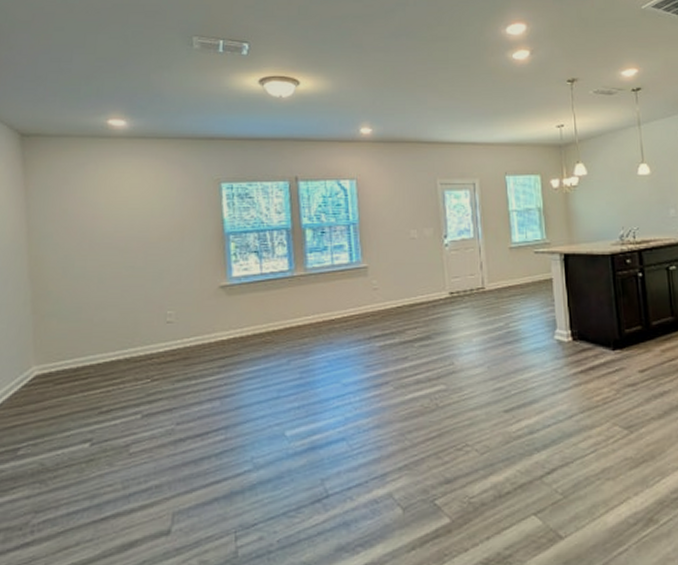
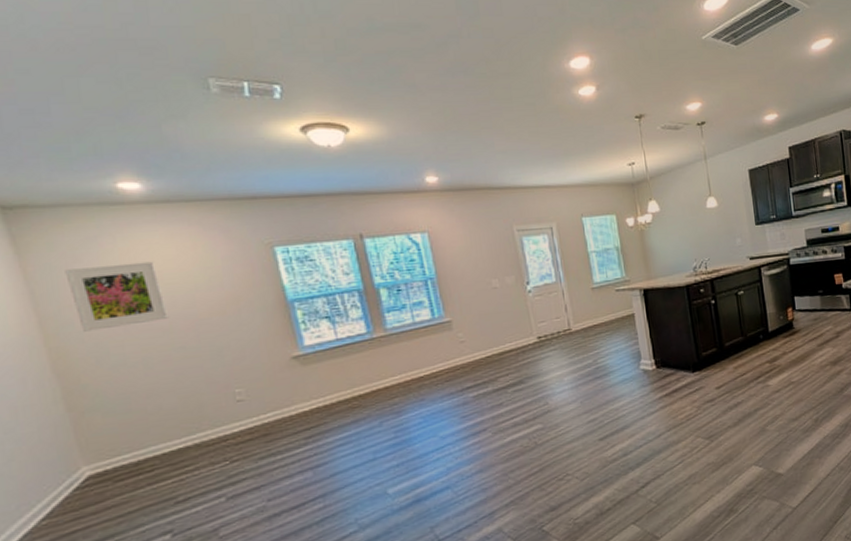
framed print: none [55,188,126,244] -> present [65,261,168,332]

